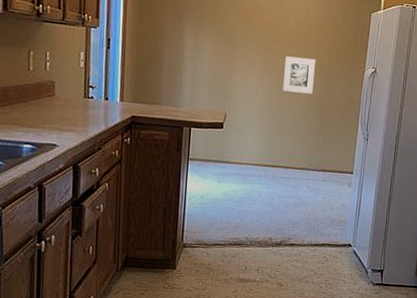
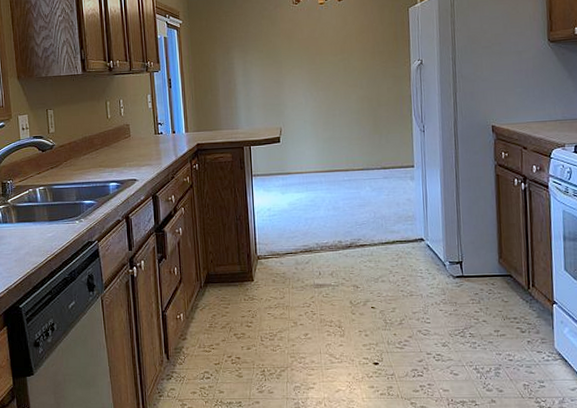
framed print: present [283,56,315,94] -> none [330,63,361,98]

